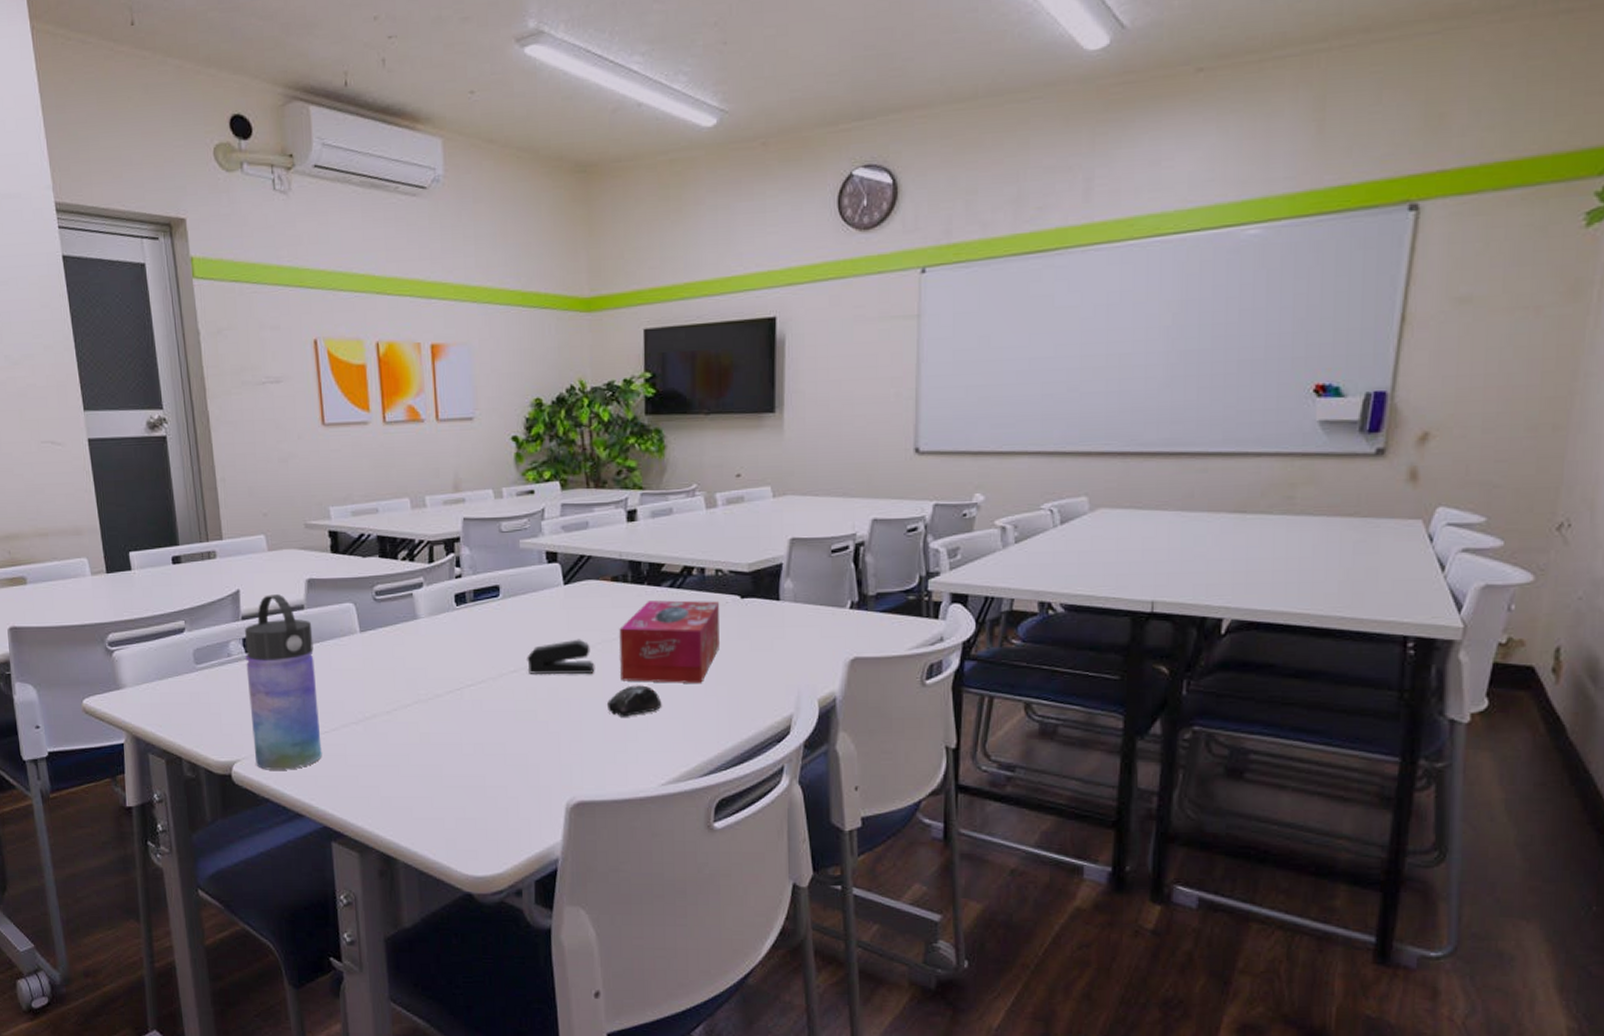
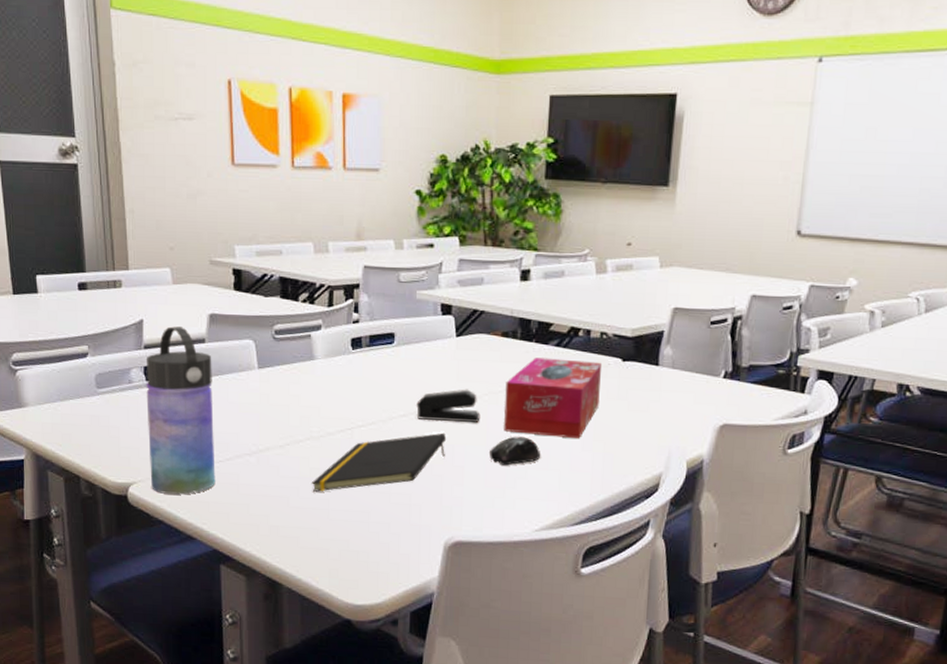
notepad: none [421,686,561,758] -> present [311,432,447,492]

